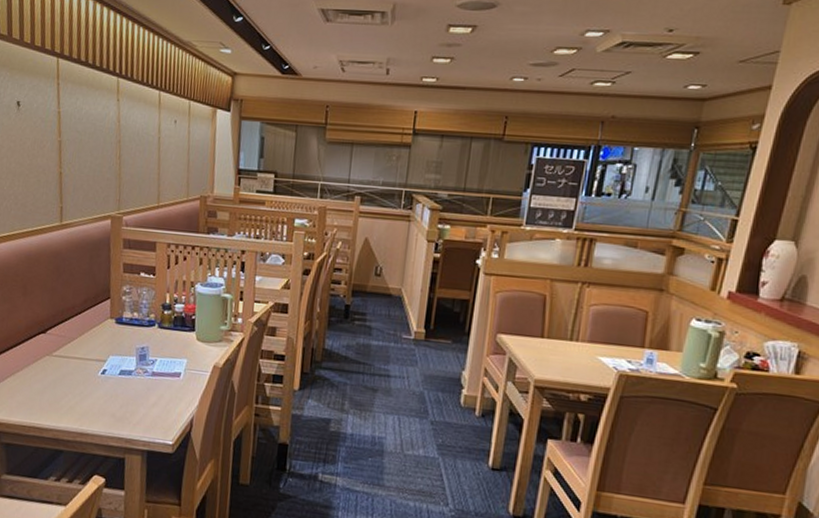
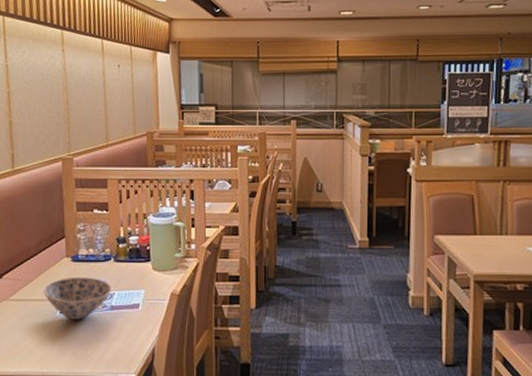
bowl: none [86,339,155,383] -> present [43,276,113,320]

